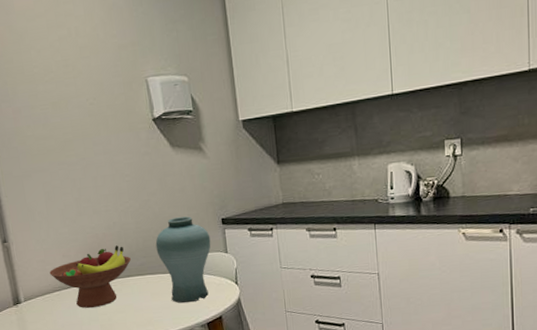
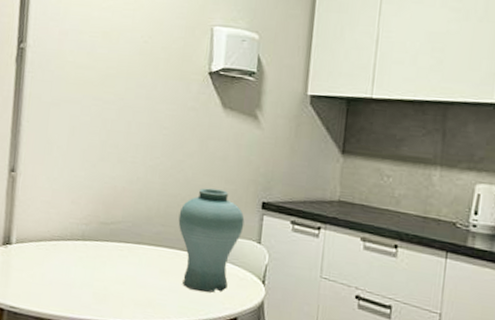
fruit bowl: present [49,245,131,308] -> none [51,203,147,271]

